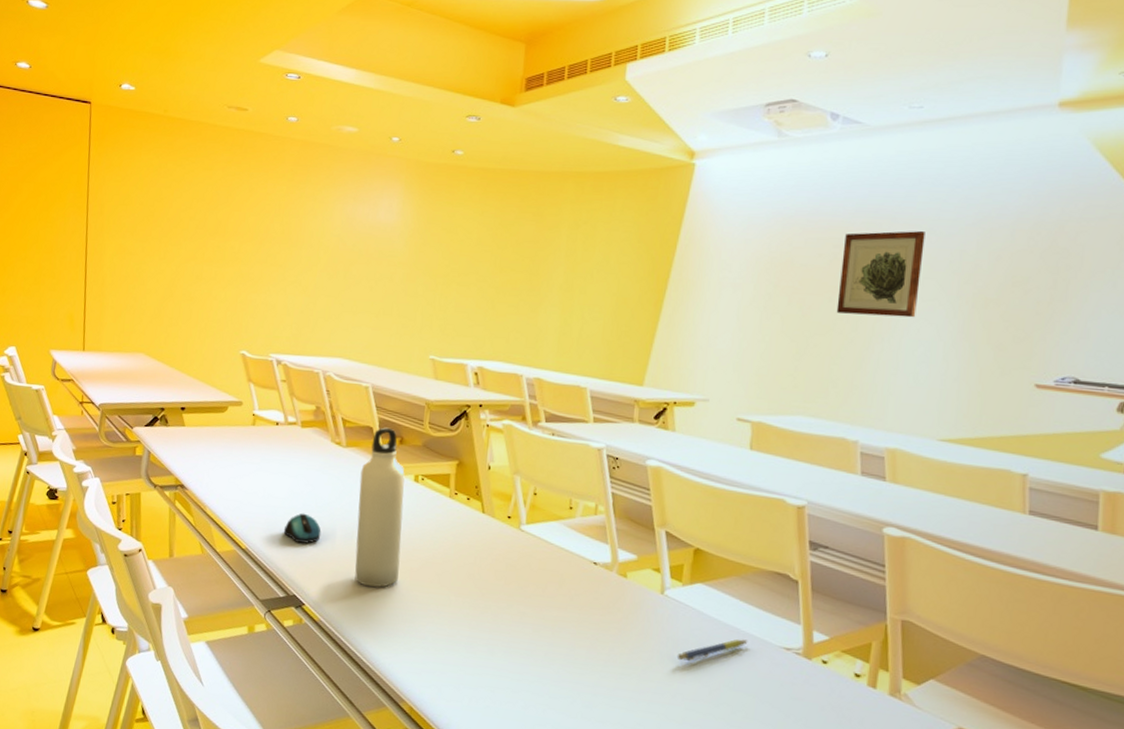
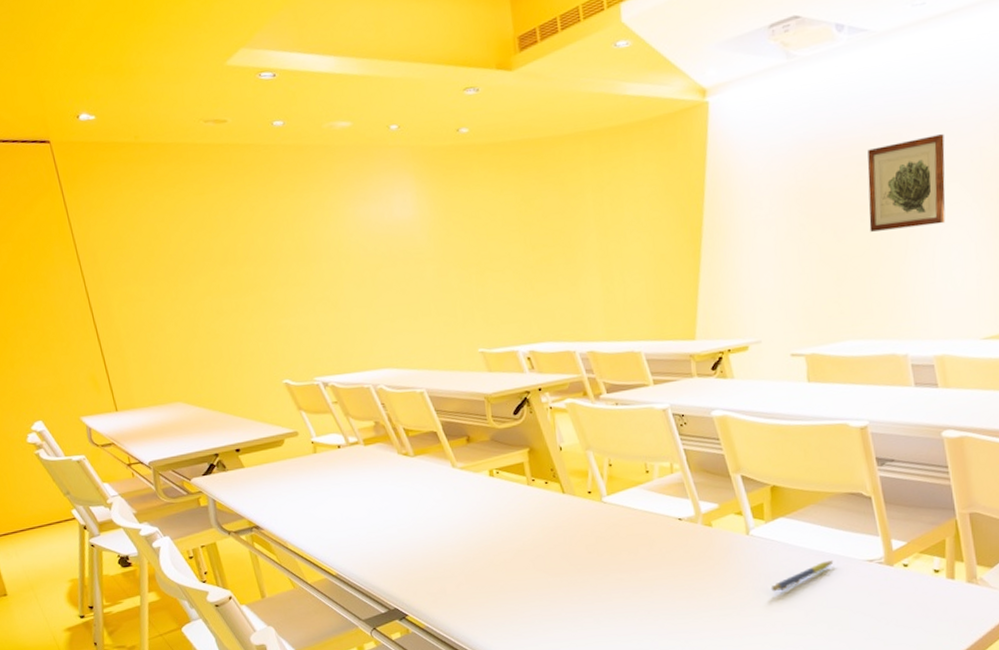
computer mouse: present [283,513,321,544] -> none [370,529,409,558]
water bottle: present [354,427,405,588] -> none [434,429,494,586]

